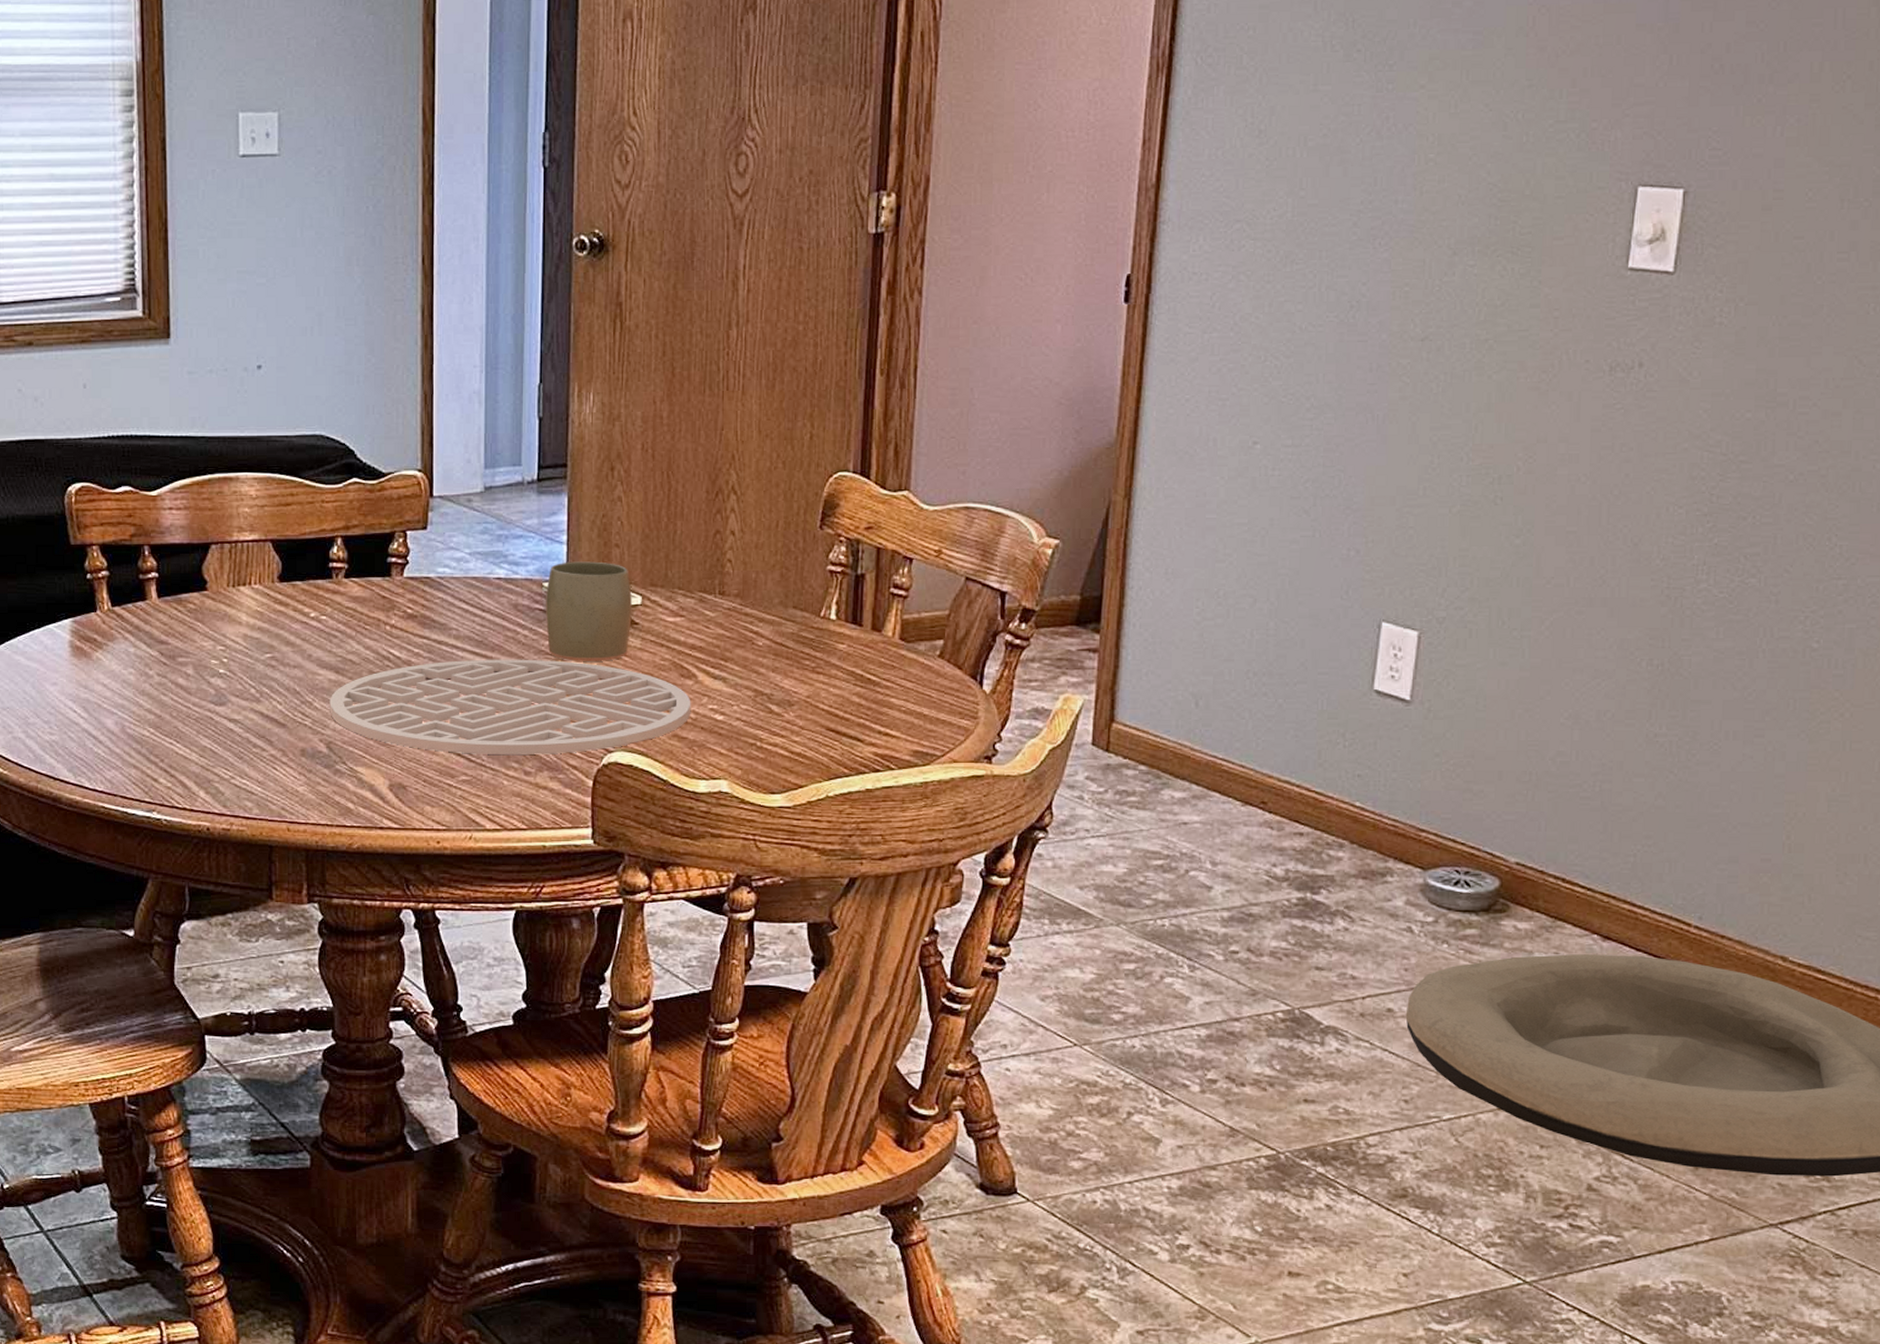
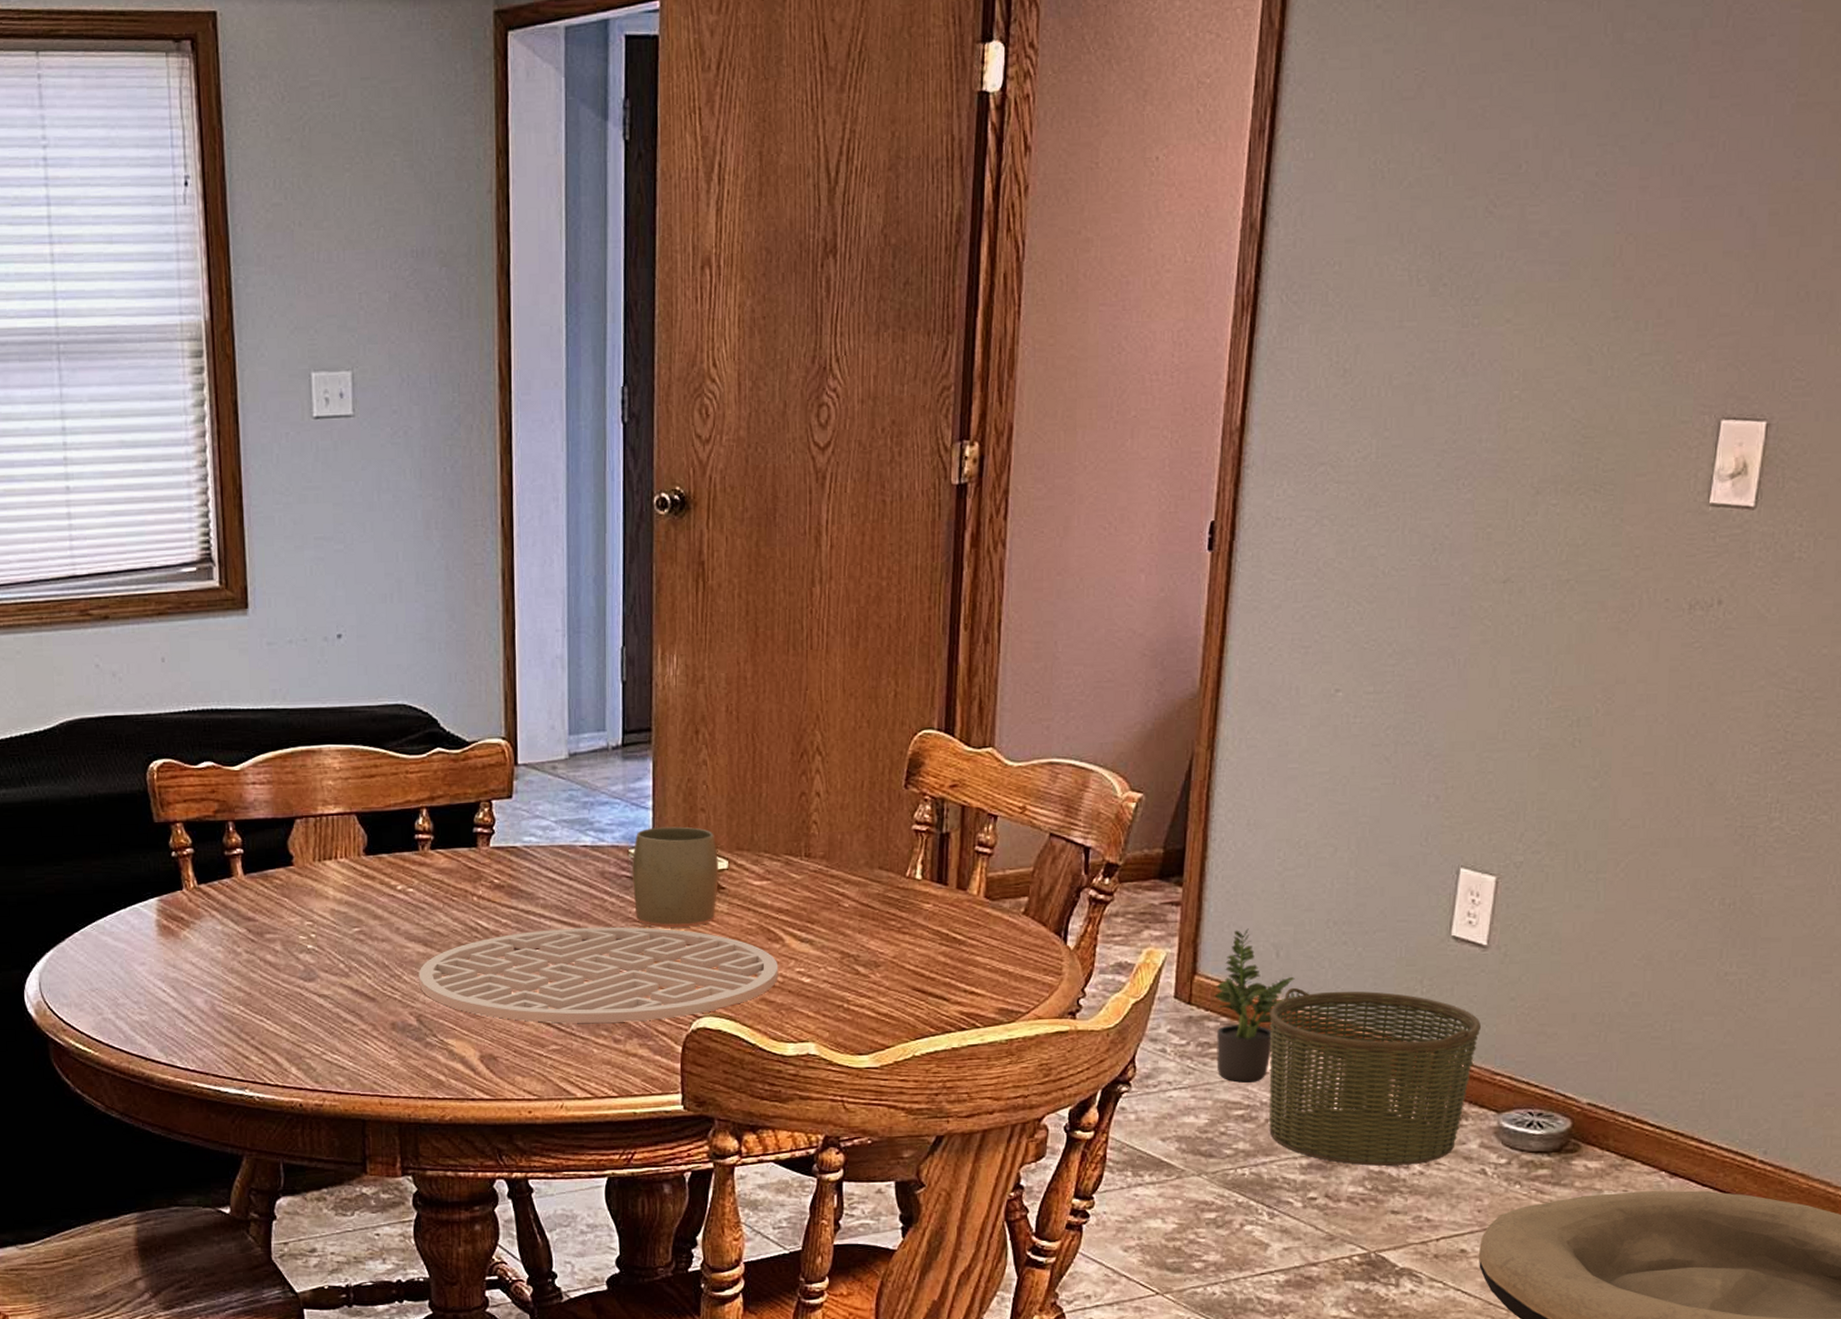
potted plant: none [1132,677,1230,832] -> present [1214,928,1310,1083]
basket: none [1188,737,1405,921] -> present [1268,987,1481,1166]

